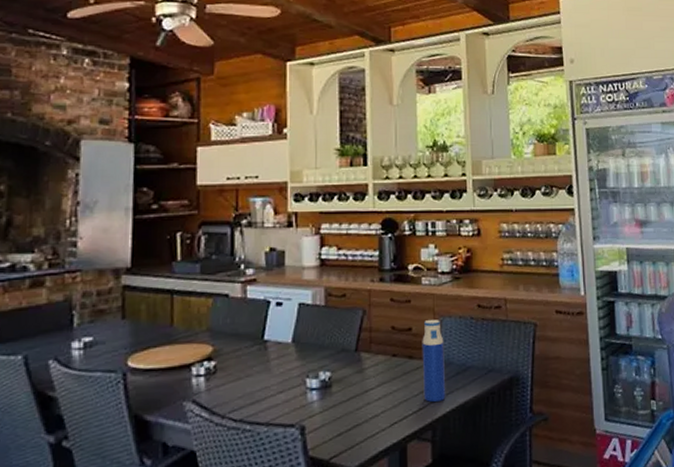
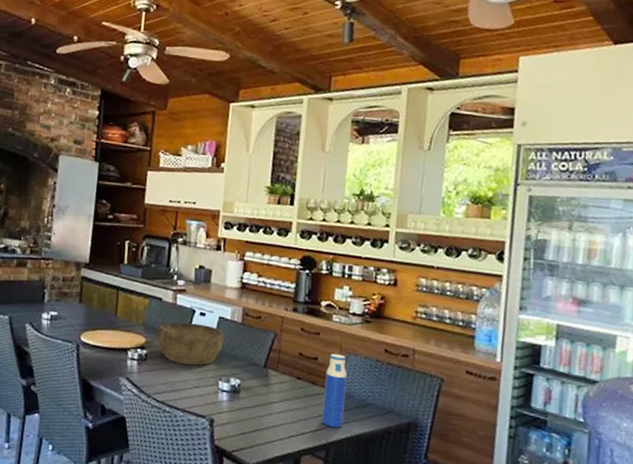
bowl: none [226,316,308,368] -> present [156,321,225,366]

